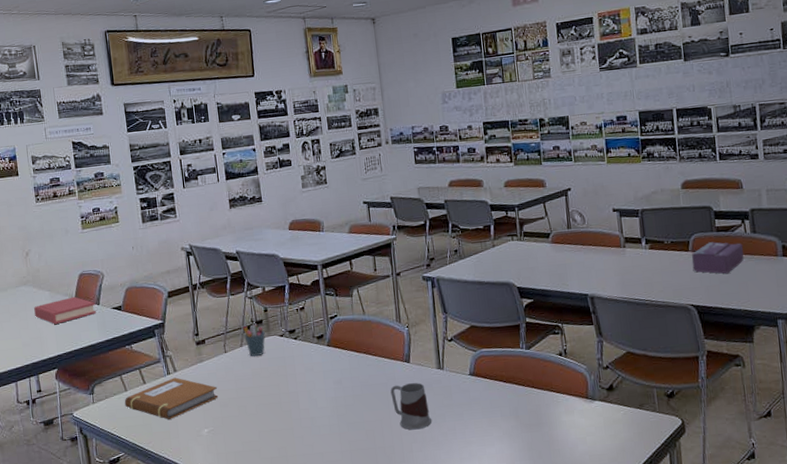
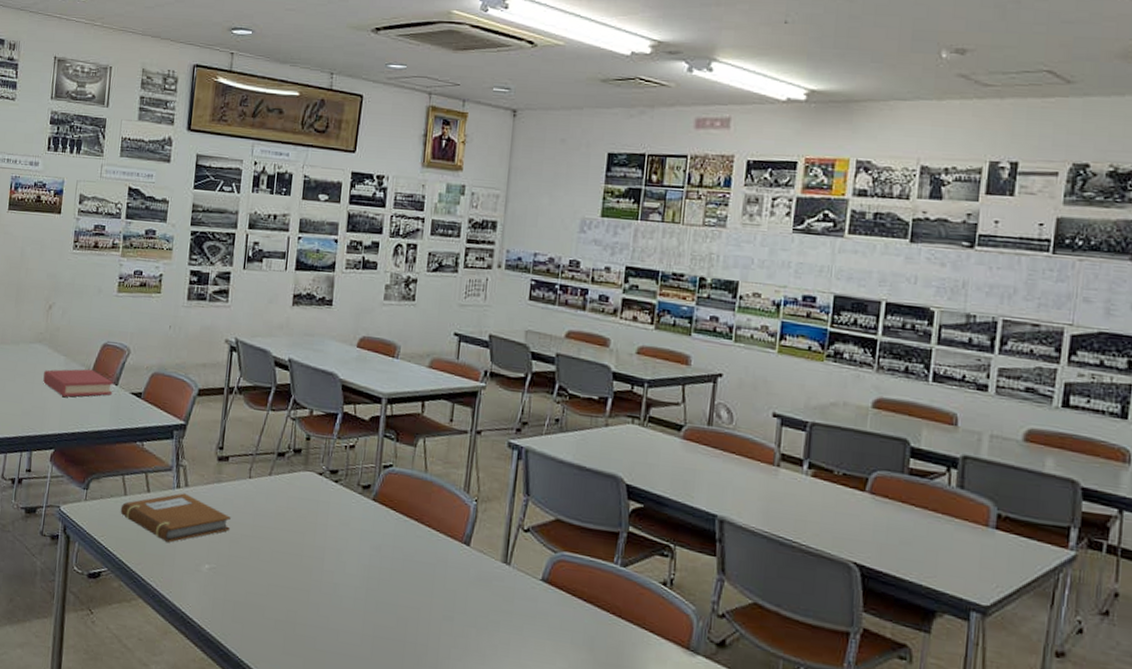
pen holder: present [243,324,265,357] -> none [276,451,302,492]
mug: present [390,382,432,430] -> none [437,569,482,633]
tissue box: present [691,242,744,274] -> none [865,486,943,534]

